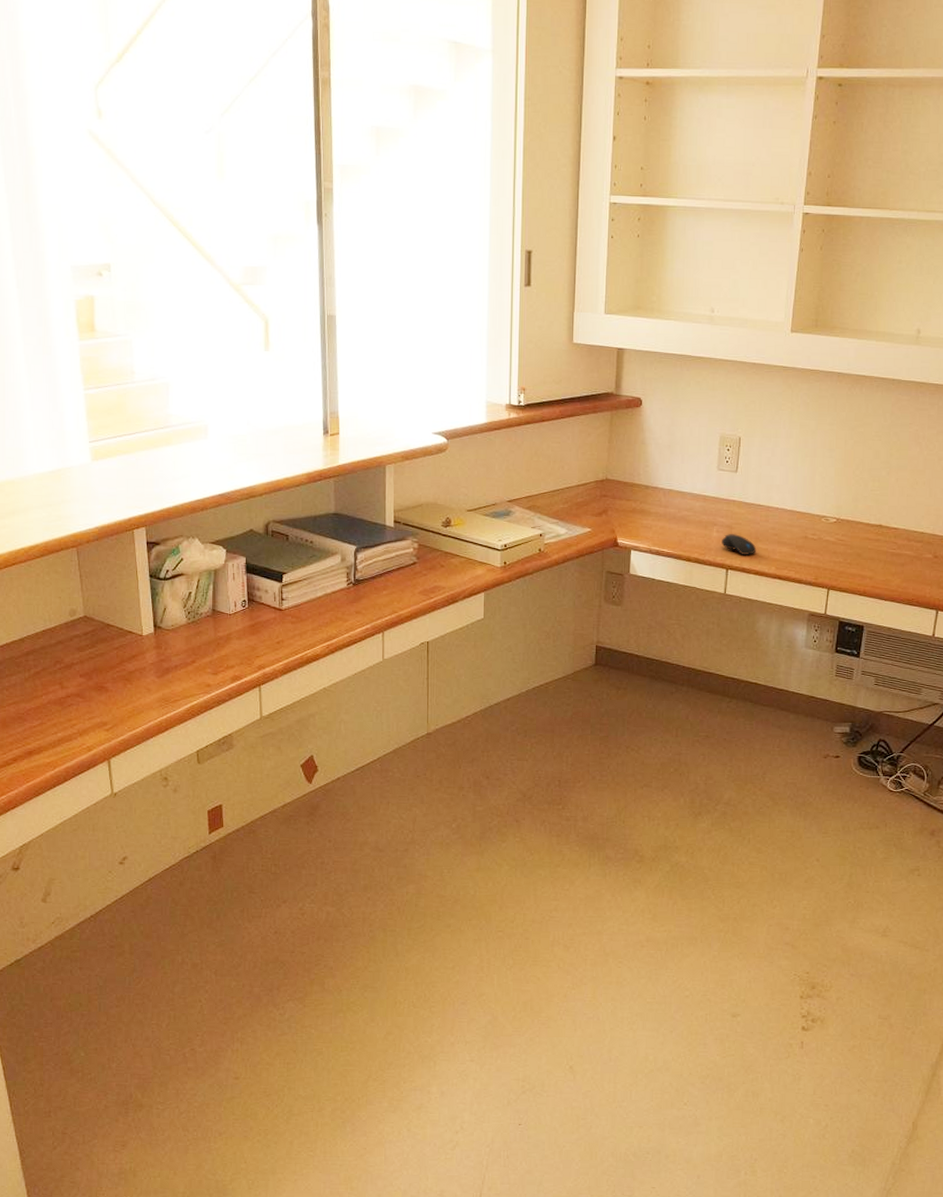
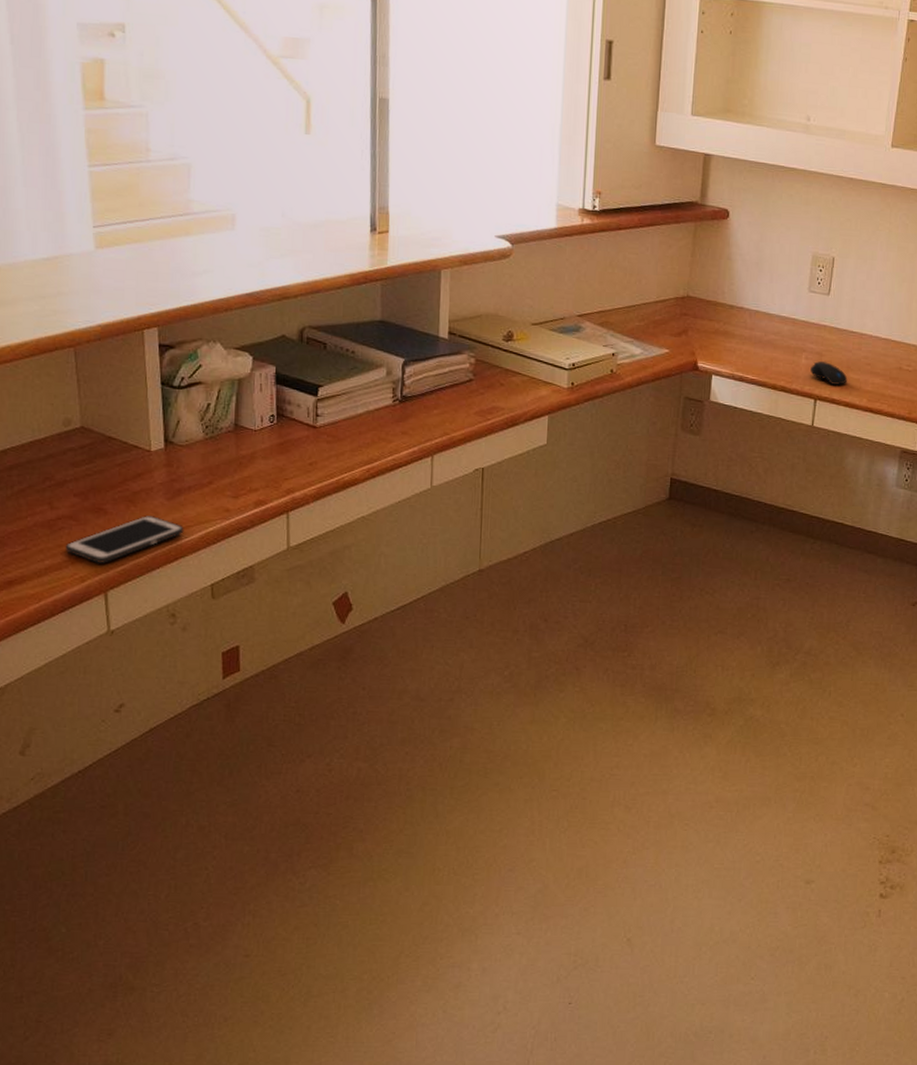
cell phone: none [74,692,172,734] -> present [65,516,184,563]

